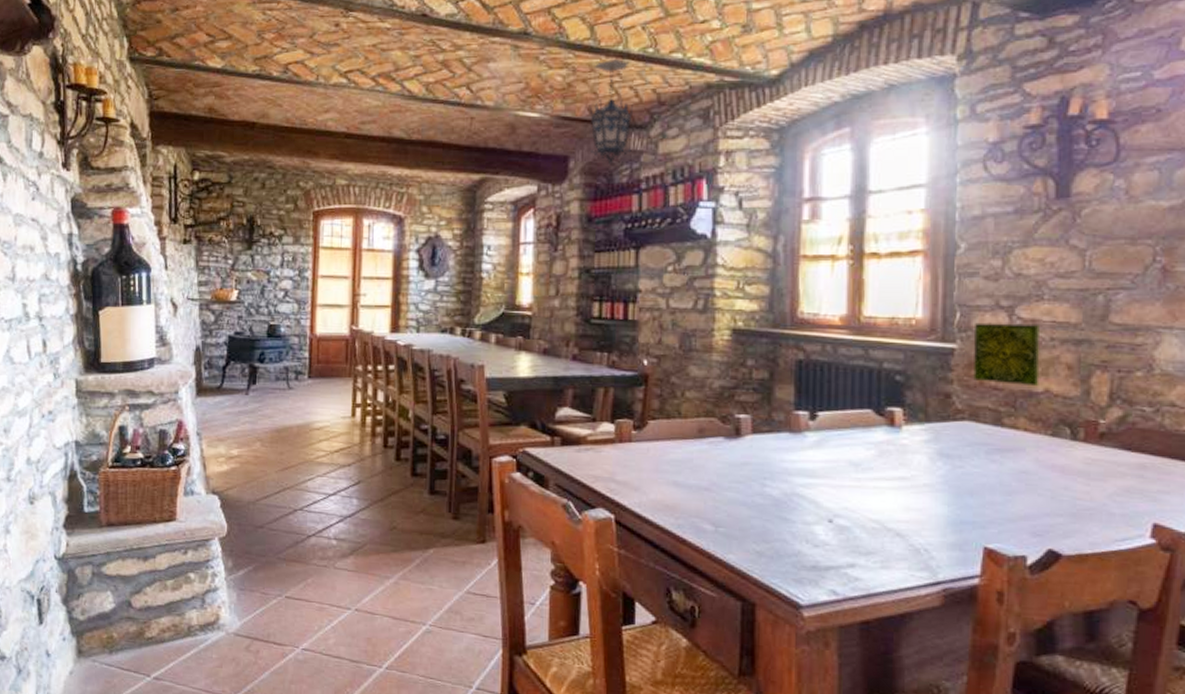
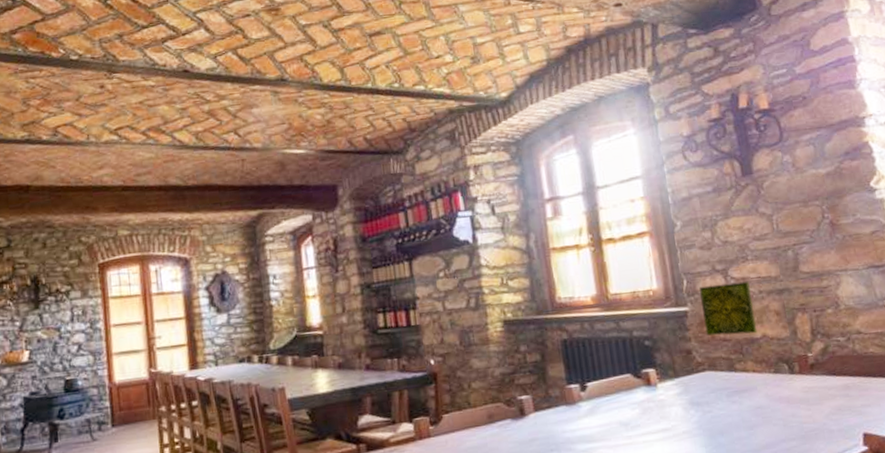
hanging lantern: present [589,58,633,165] -> none [348,94,393,189]

